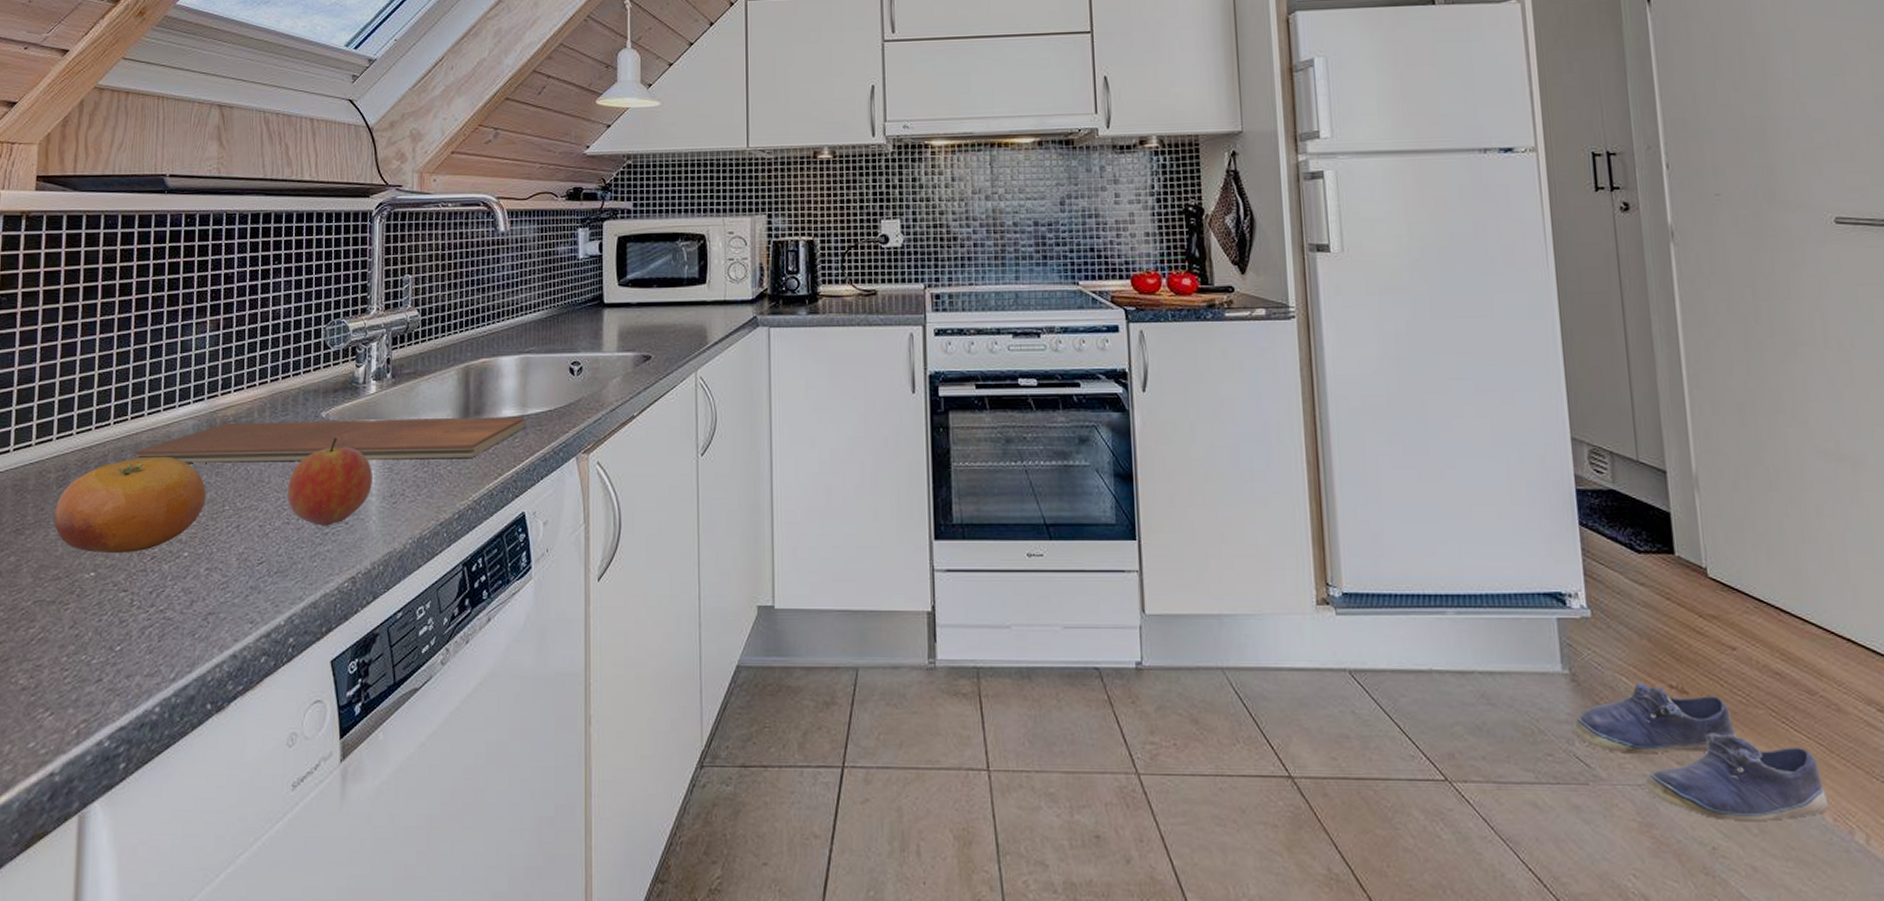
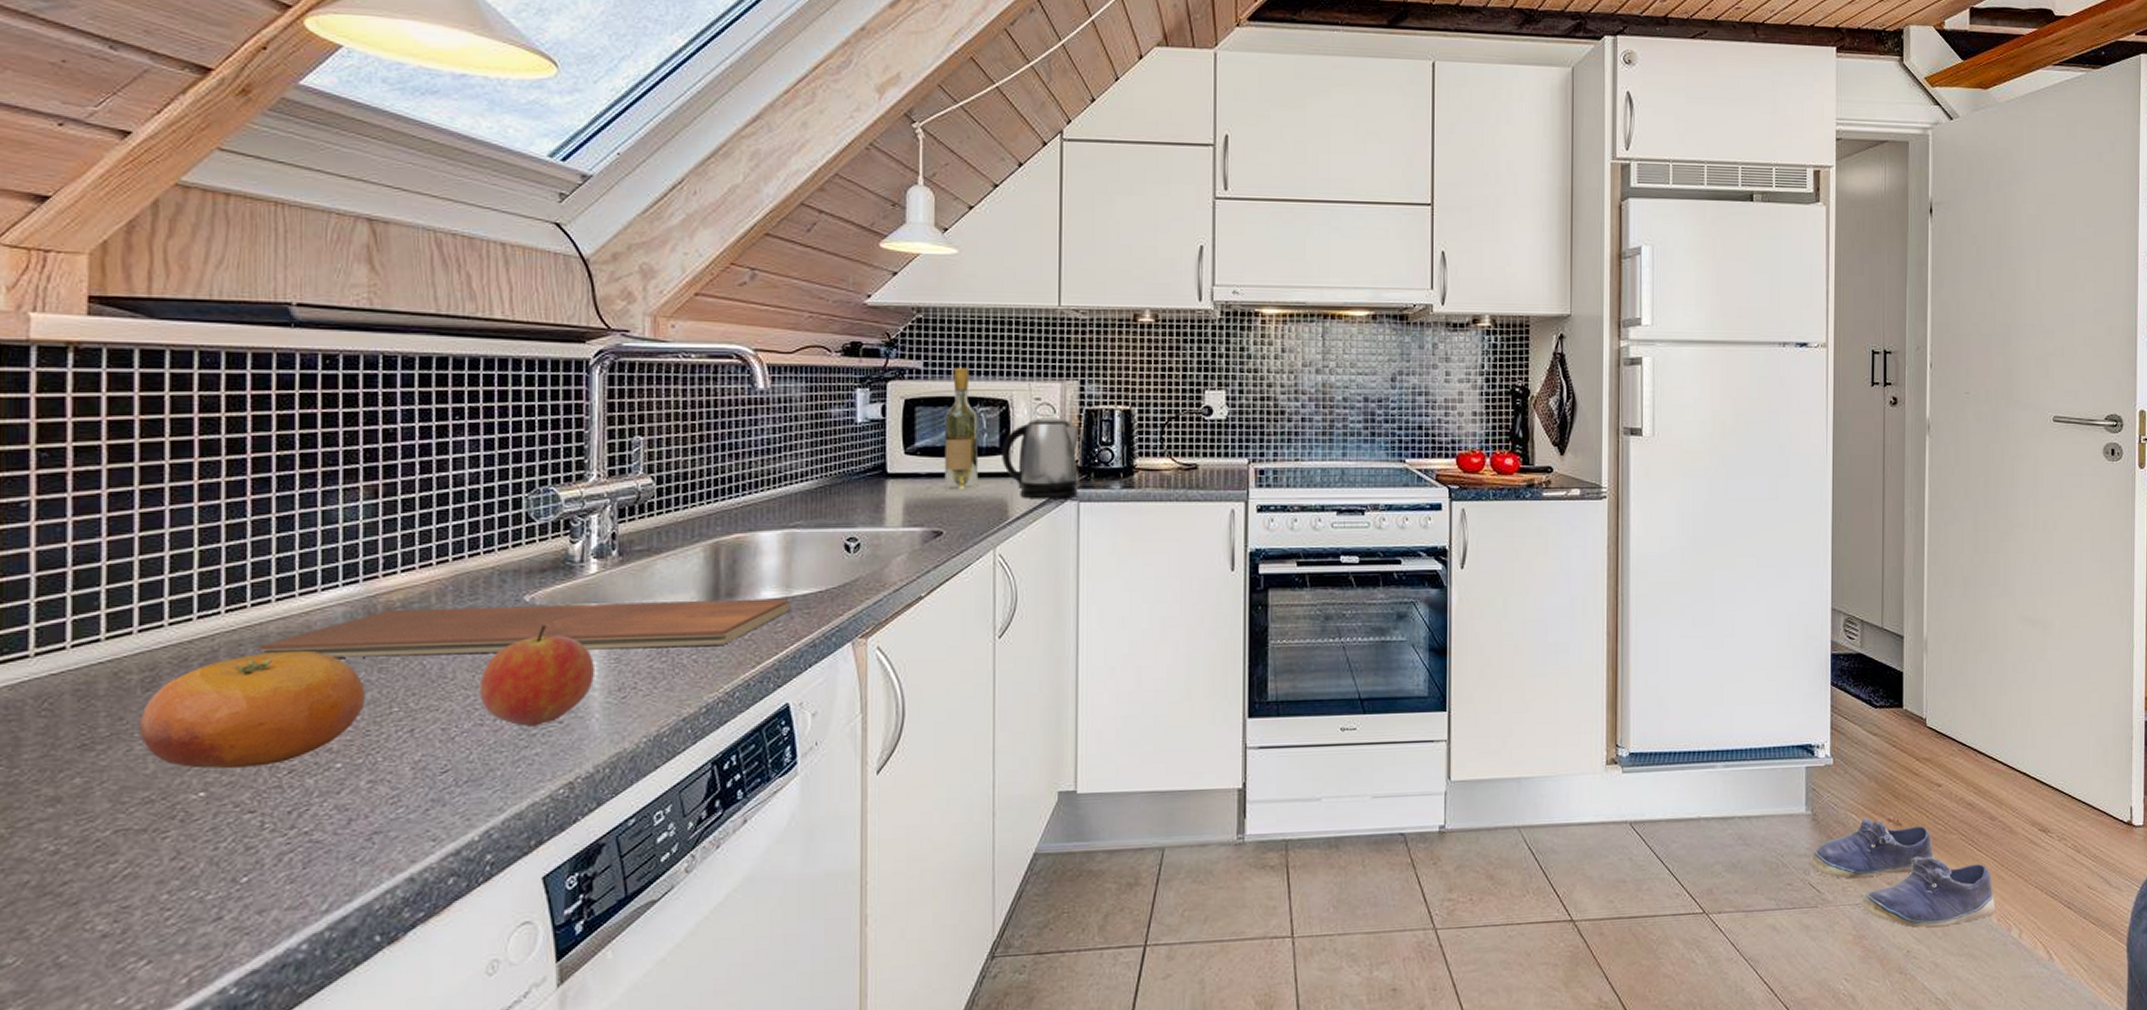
bottle: none [651,206,681,320] -> present [944,367,979,492]
kettle: none [701,250,769,326] -> present [1002,418,1080,499]

